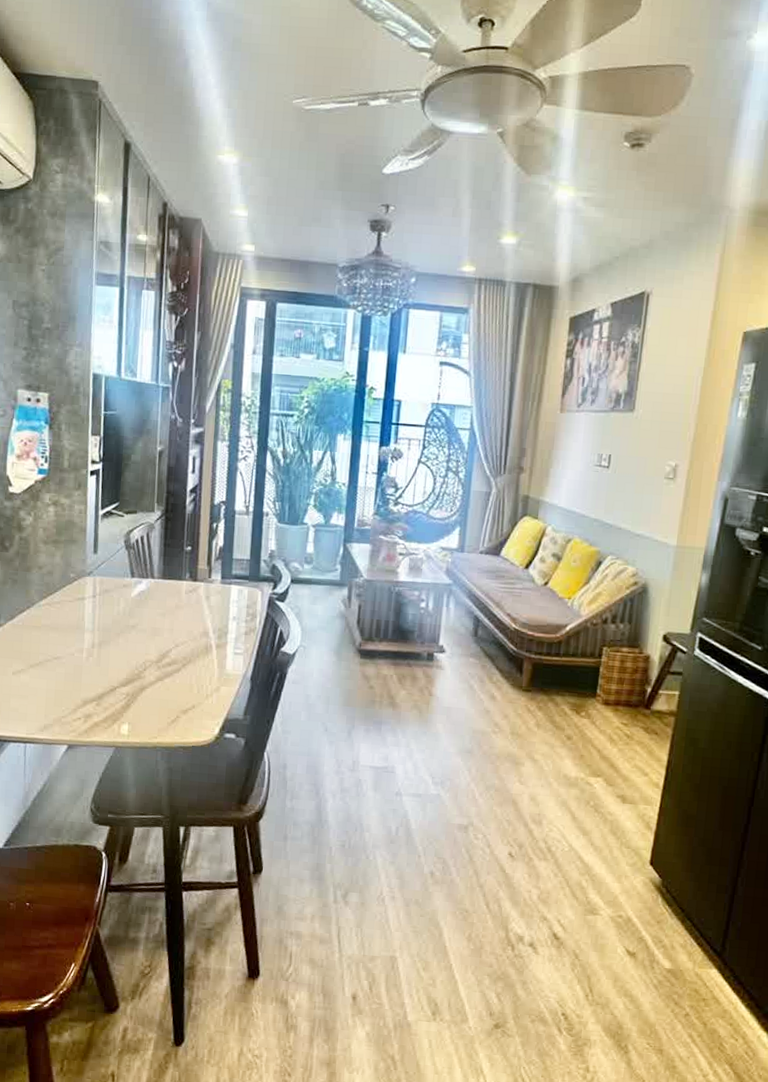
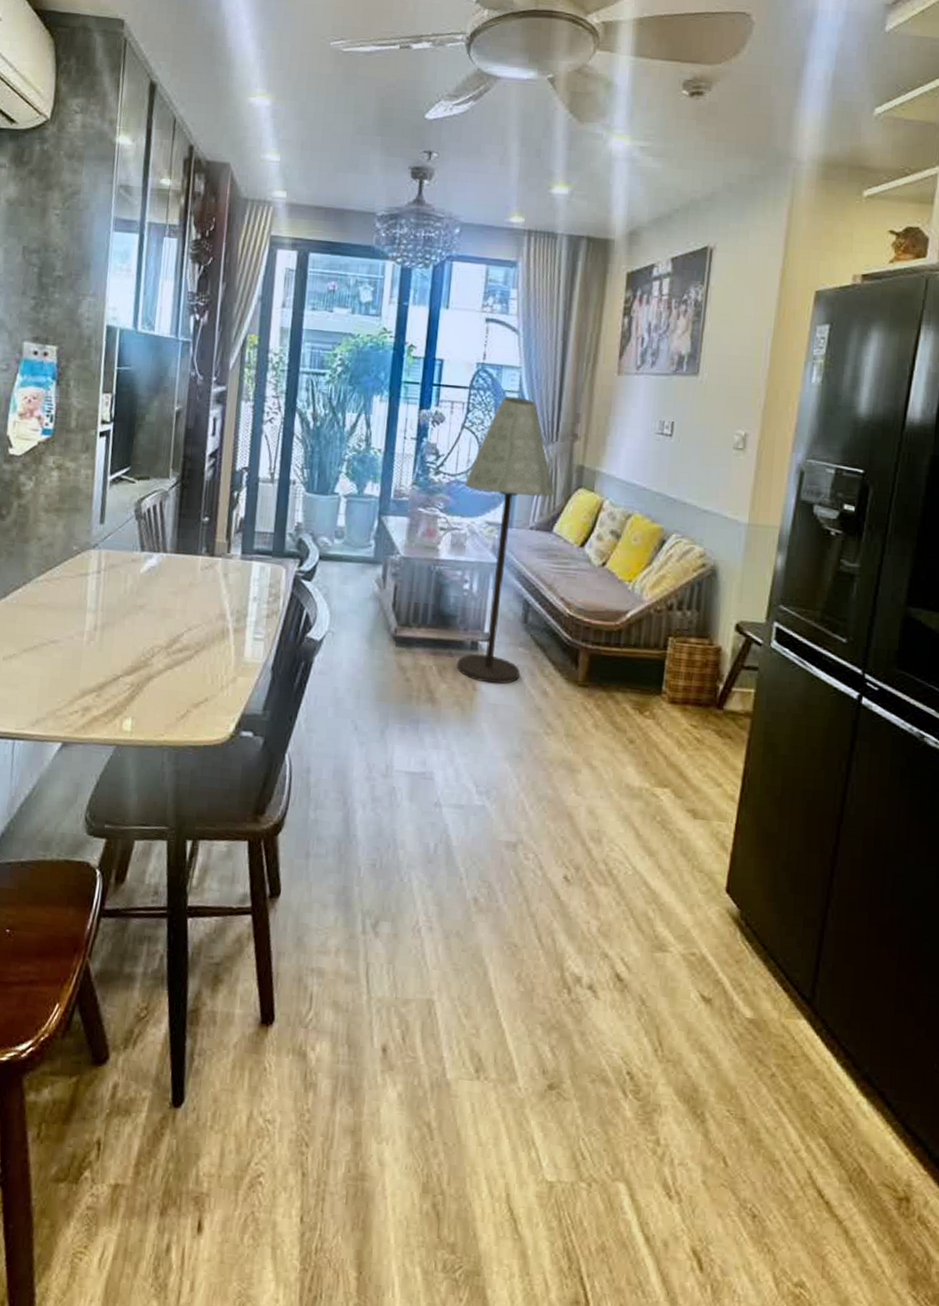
floor lamp: none [414,434,503,690] -> present [456,396,555,684]

